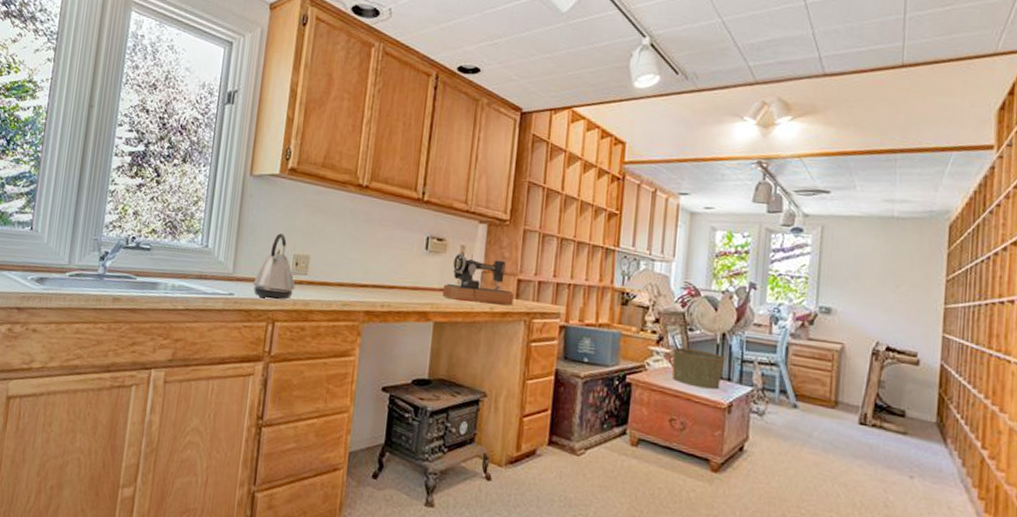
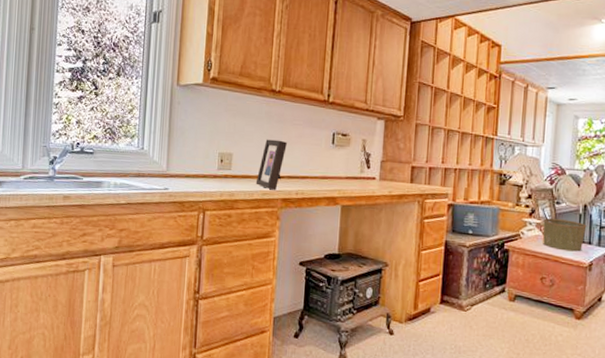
kettle: present [253,233,295,300] -> none [185,135,221,192]
picture frame: none [334,241,373,301] -> present [255,139,287,190]
sewing machine: present [442,253,514,306] -> none [347,146,409,189]

